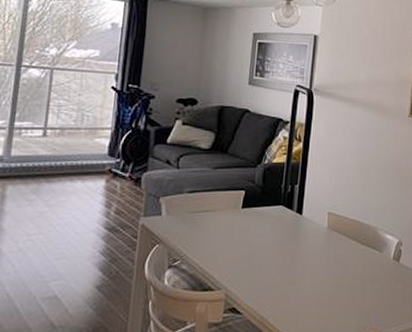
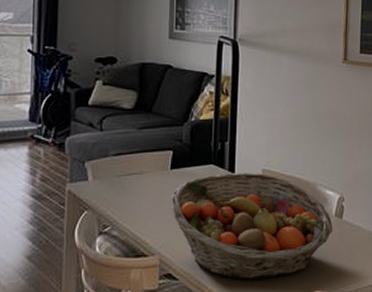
fruit basket: none [240,215,391,317] -> present [171,173,333,280]

